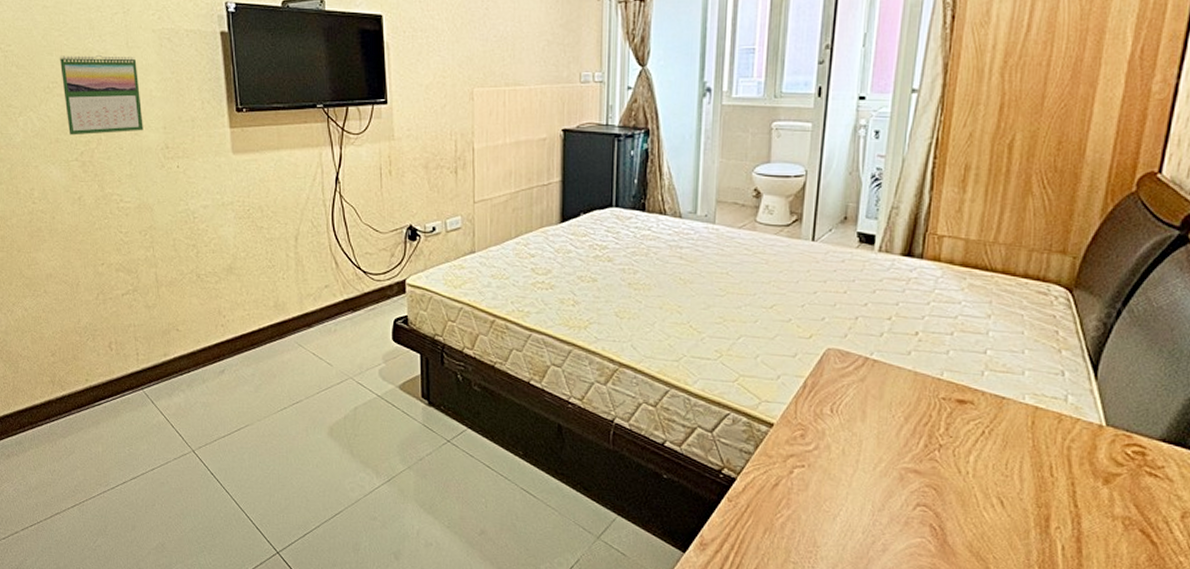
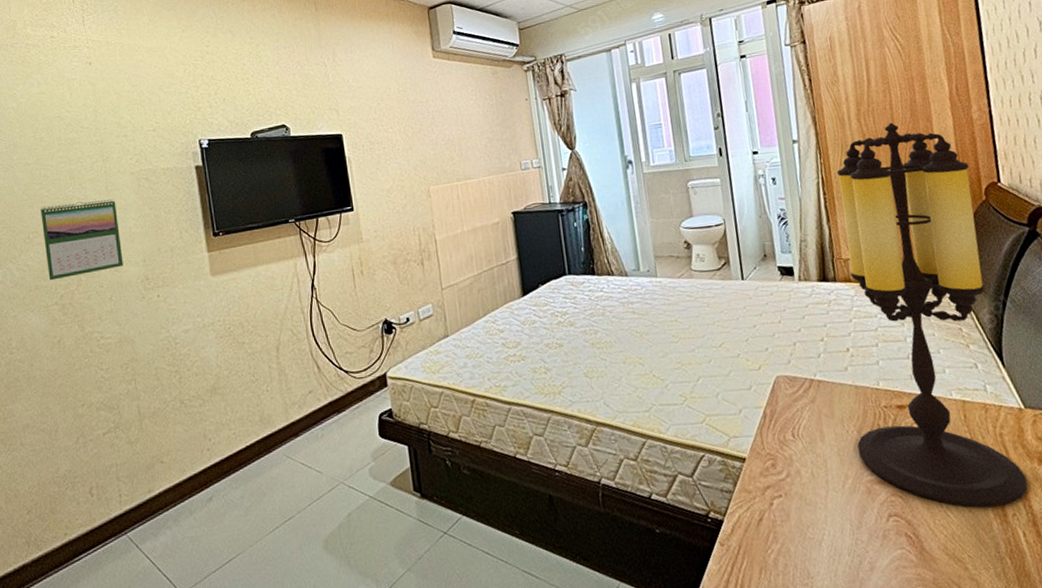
table lamp: none [900,82,1128,517] -> present [836,122,1028,508]

